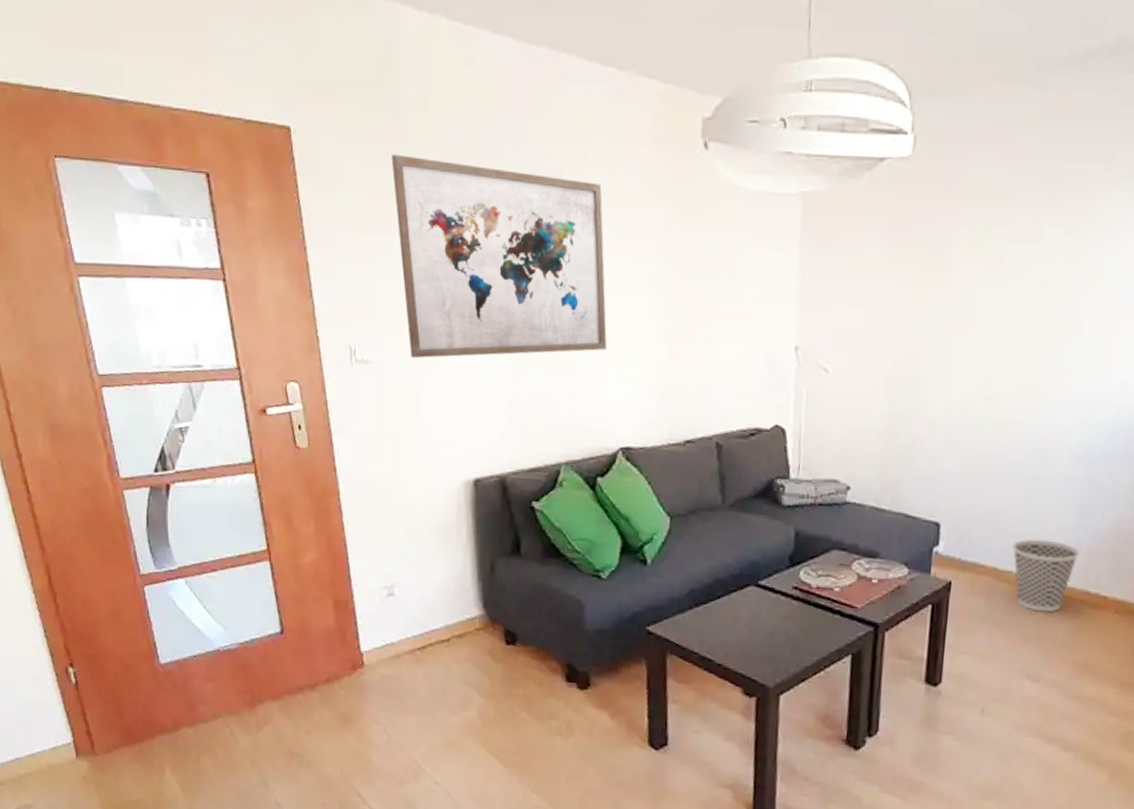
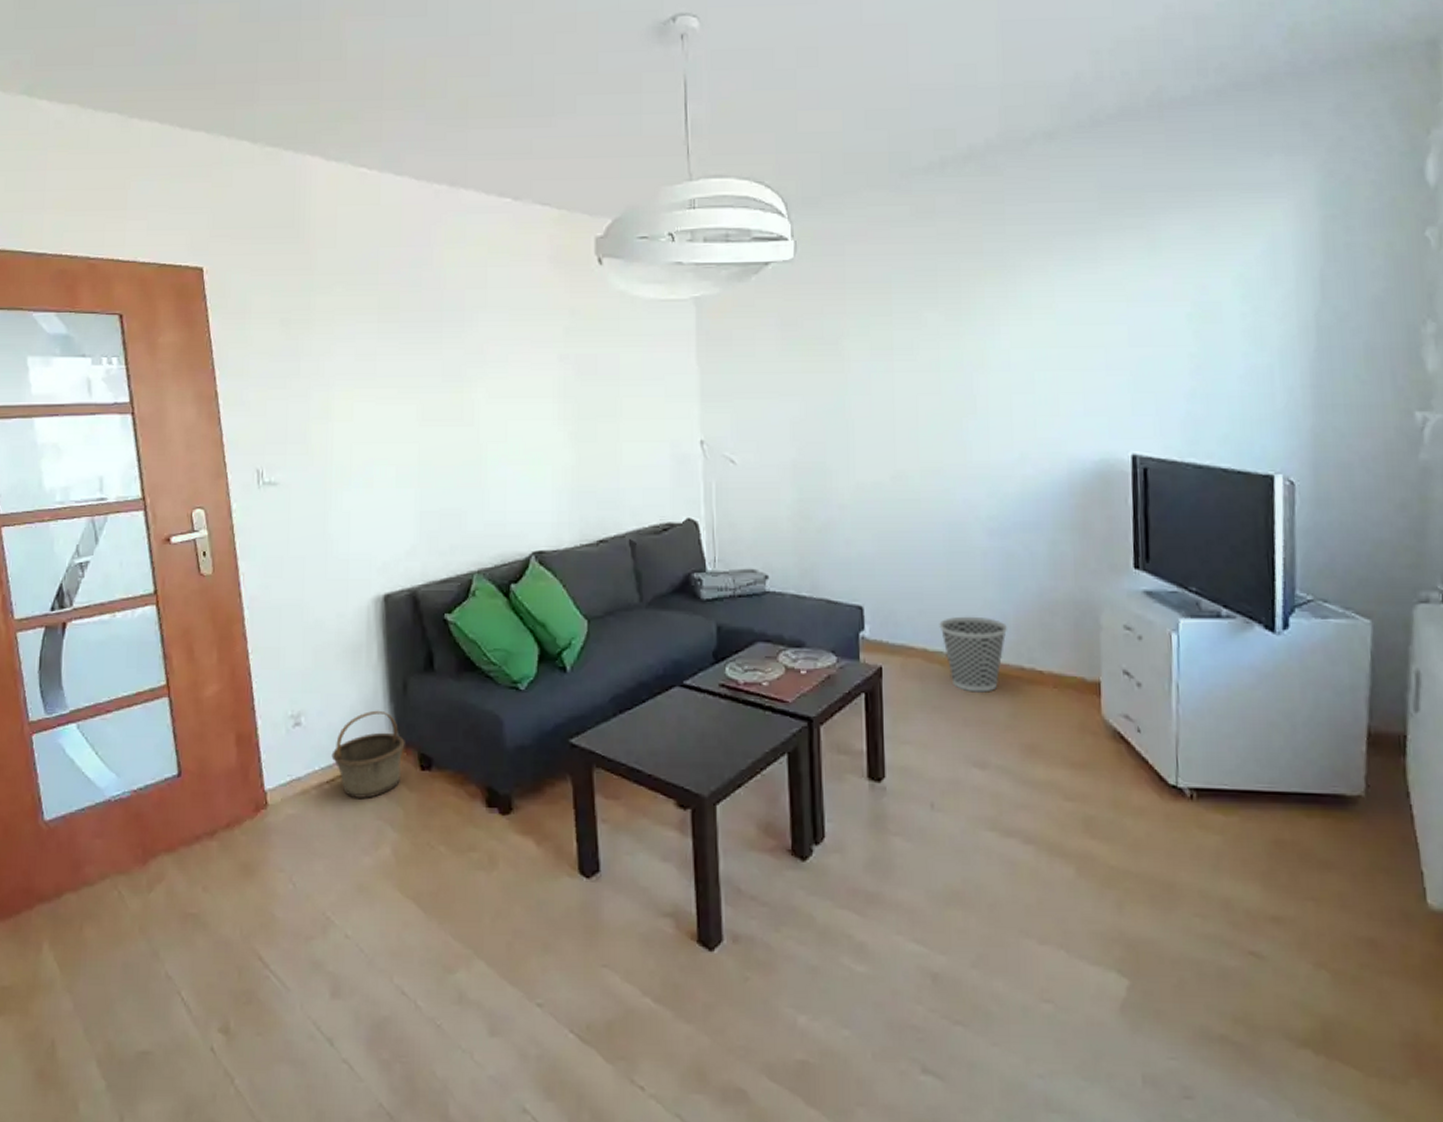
wall art: present [391,154,607,359] -> none [300,286,514,477]
basket: none [423,587,492,666] -> present [331,710,405,798]

